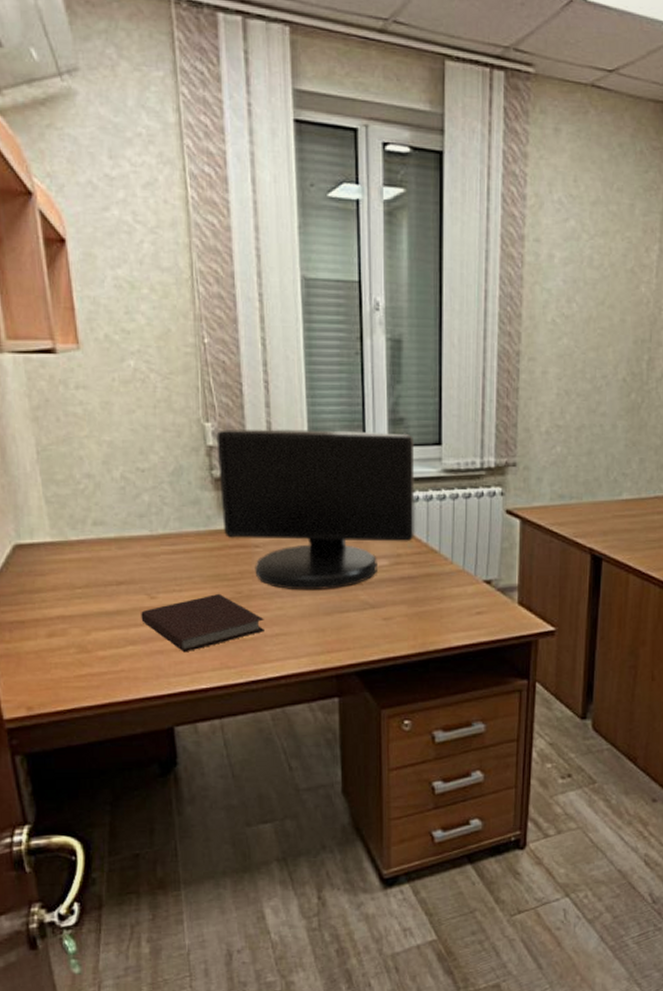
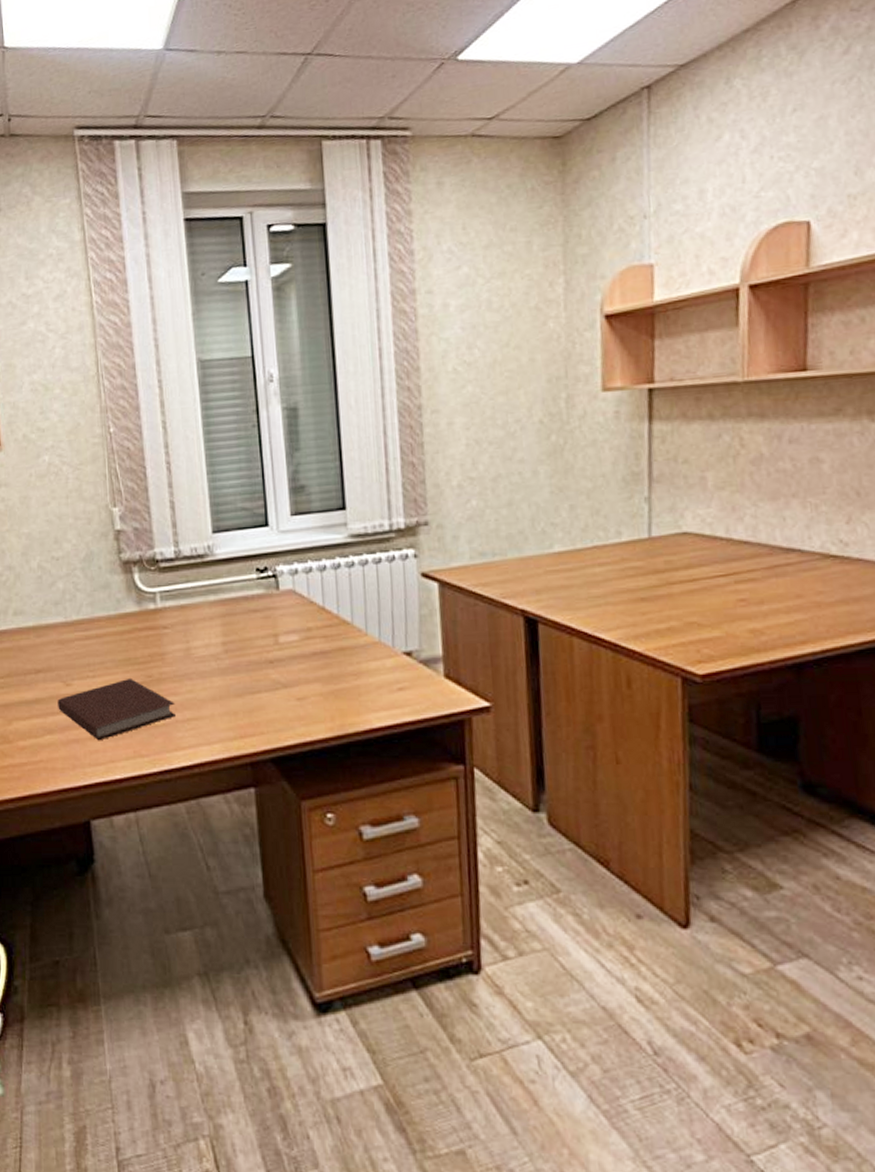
monitor: present [216,429,415,591] -> none [123,501,324,671]

